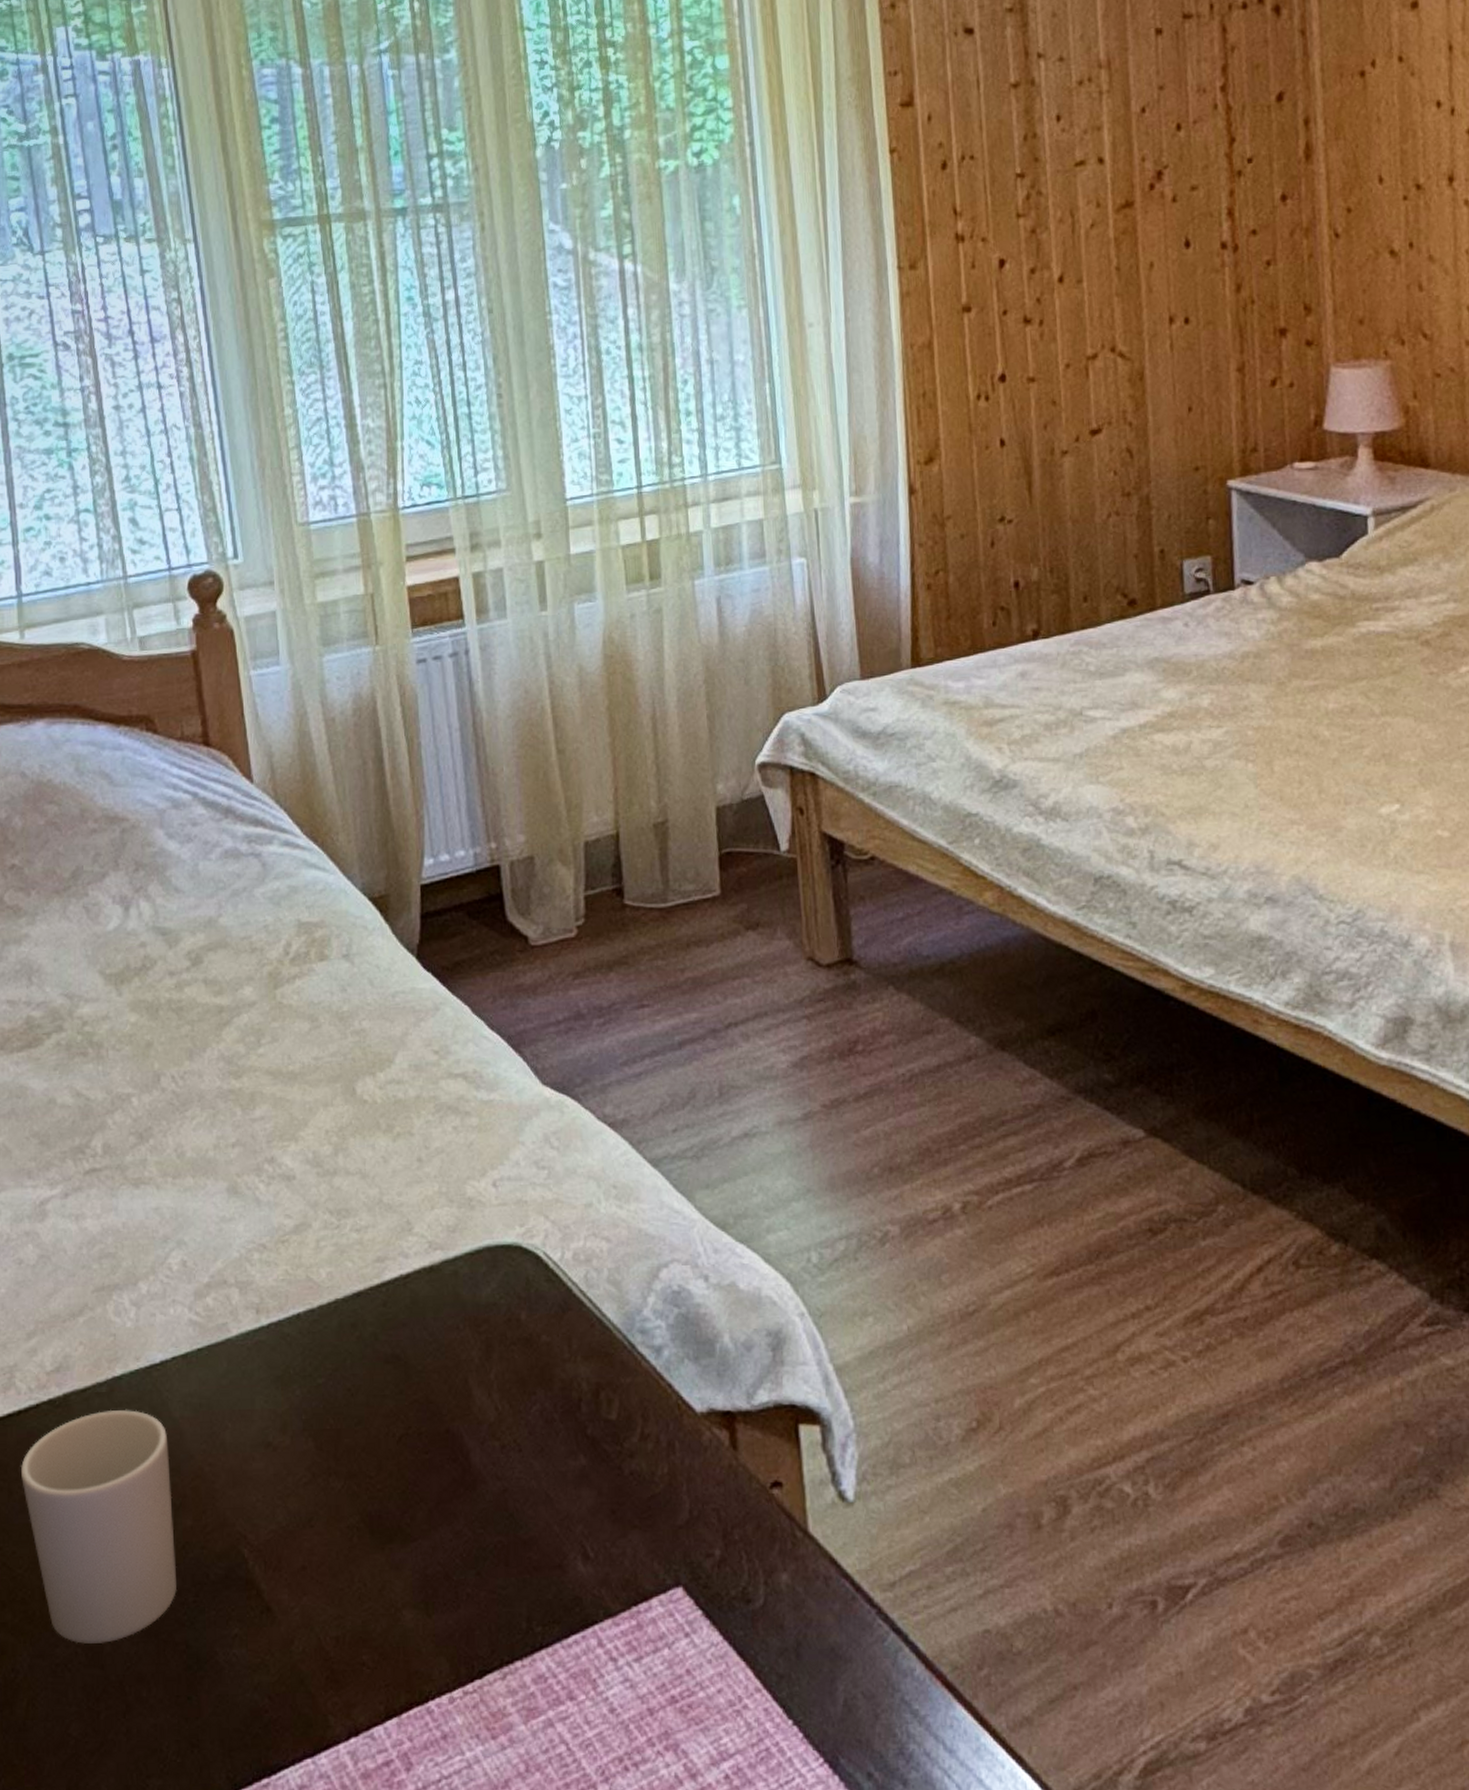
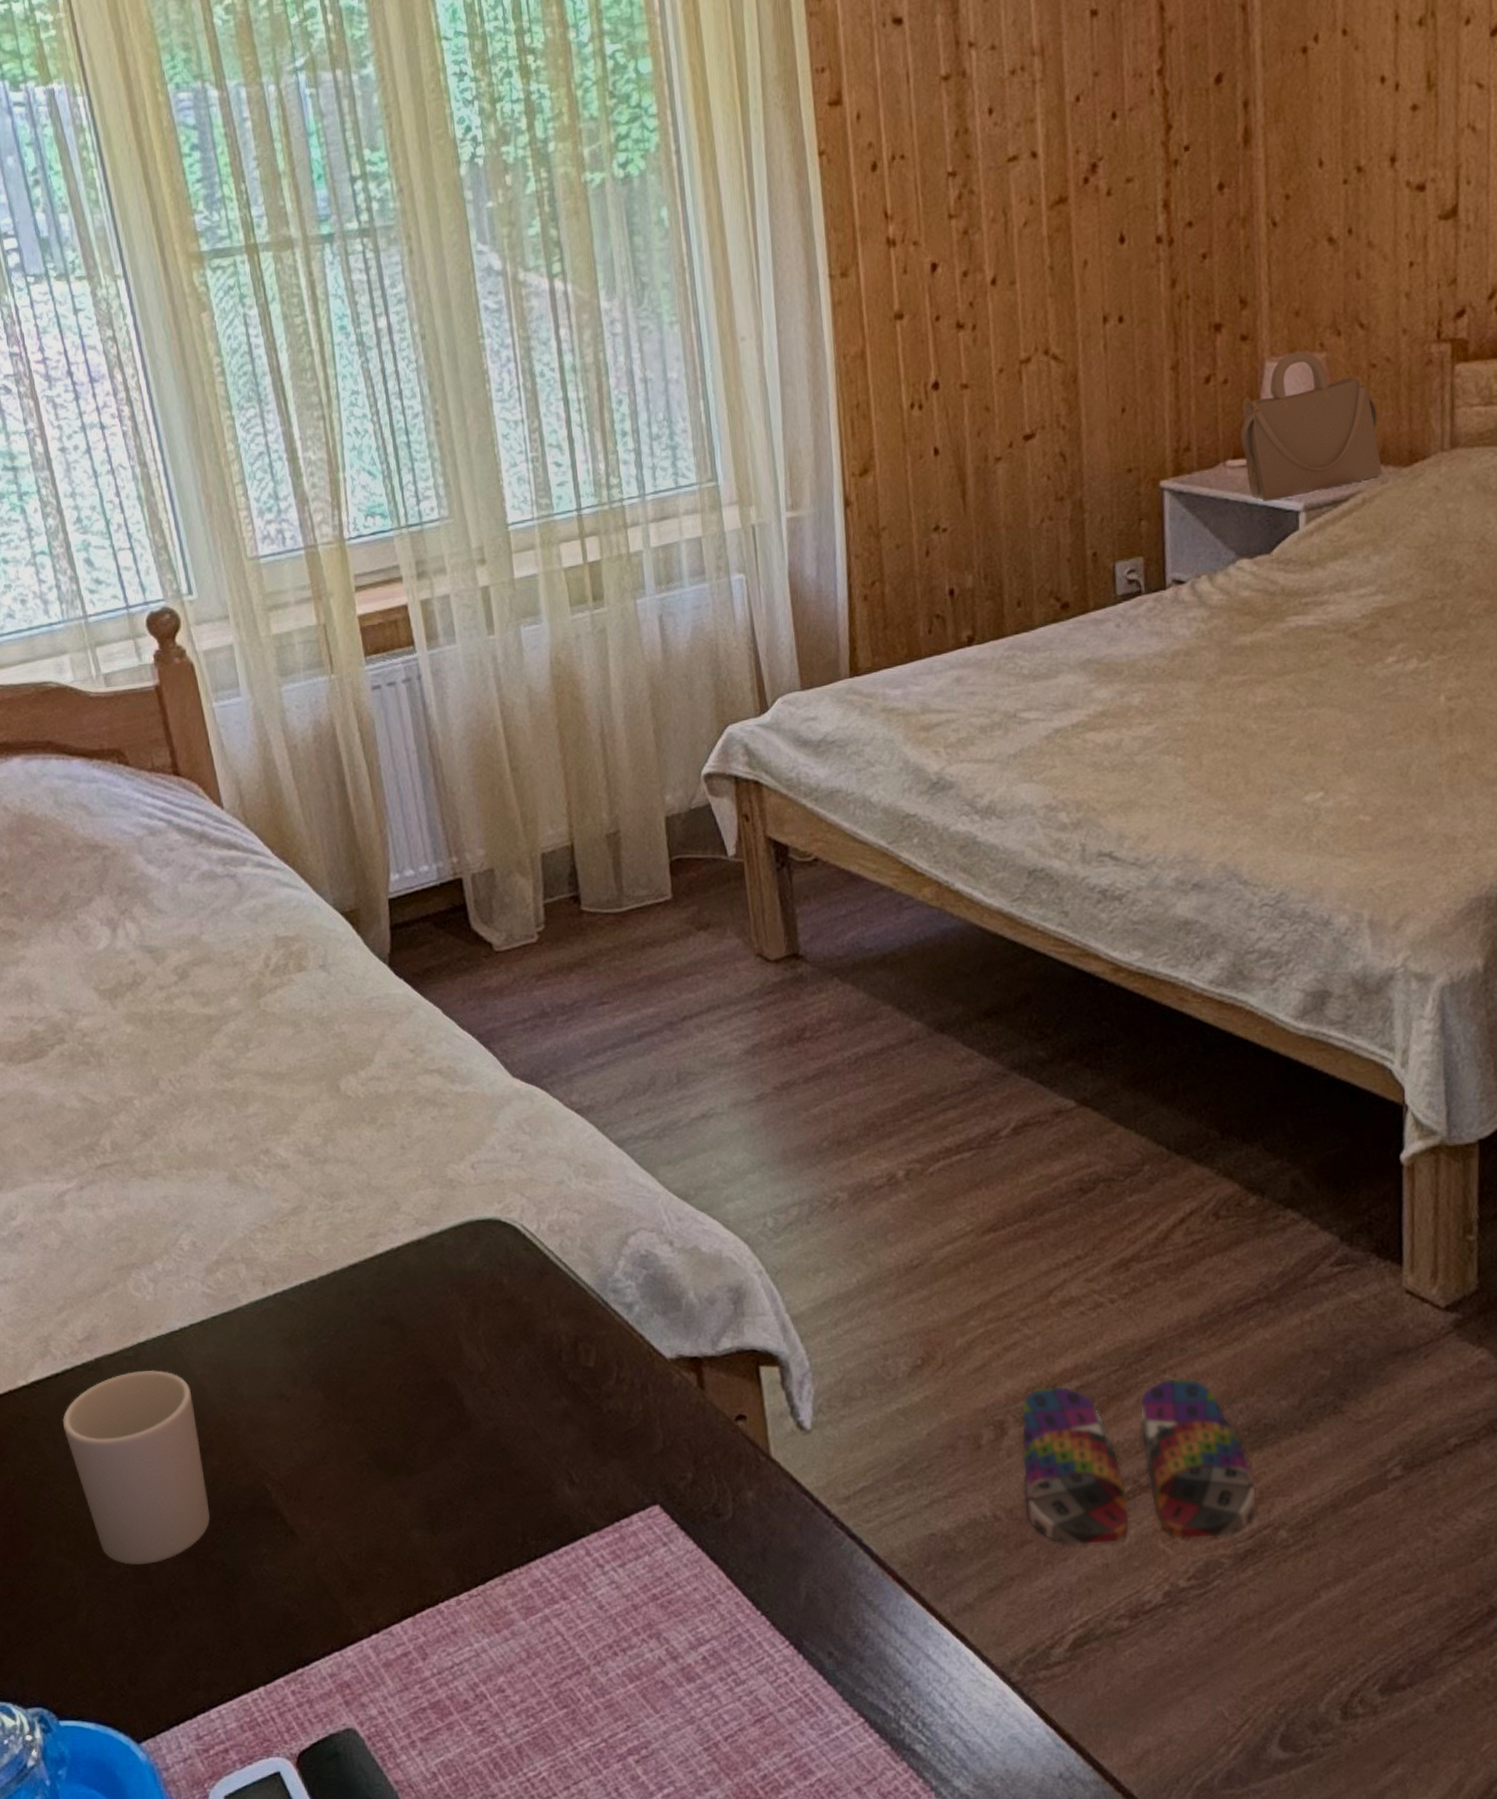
slippers: none [1086,1451,1347,1649] -> present [1021,1378,1257,1546]
handbag: none [1307,358,1450,505] -> present [1240,351,1383,502]

